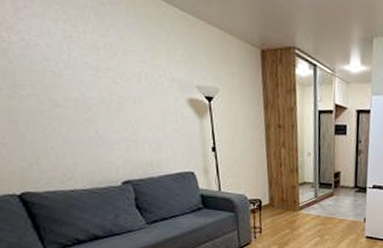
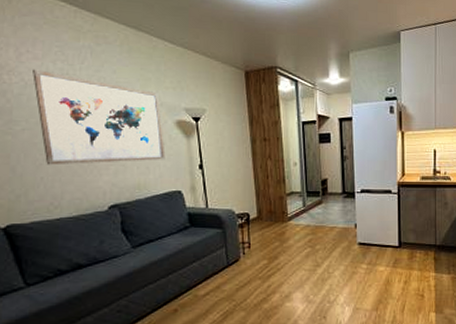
wall art: none [33,28,178,140] -> present [32,69,166,165]

